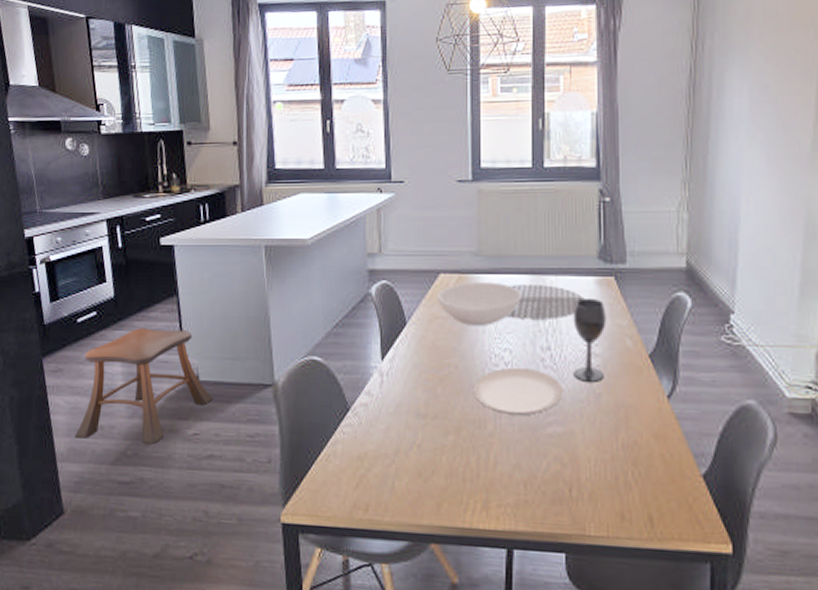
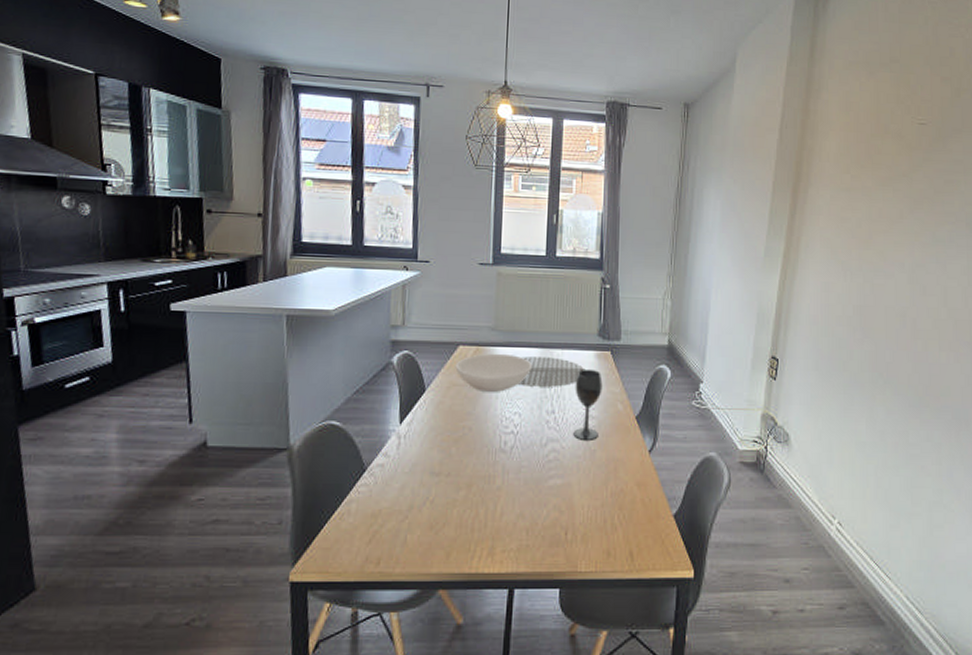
stool: present [75,328,212,444] -> none [54,394,221,511]
plate: present [473,367,563,416] -> none [484,429,564,471]

